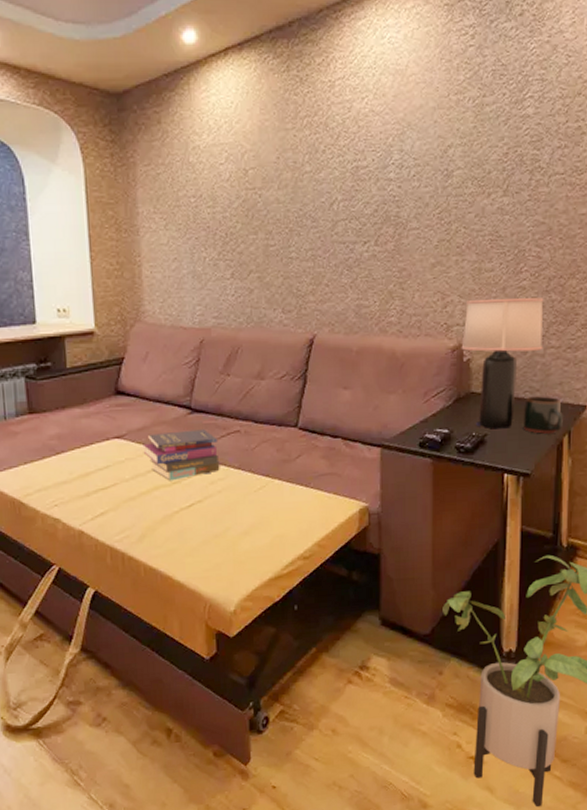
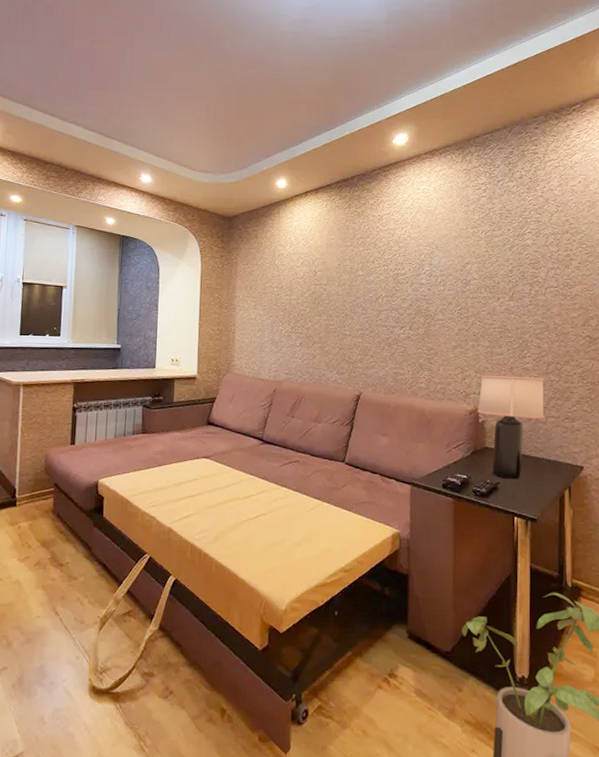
books: present [142,429,220,481] -> none [223,456,282,496]
mug: present [523,396,563,434] -> none [529,455,564,487]

